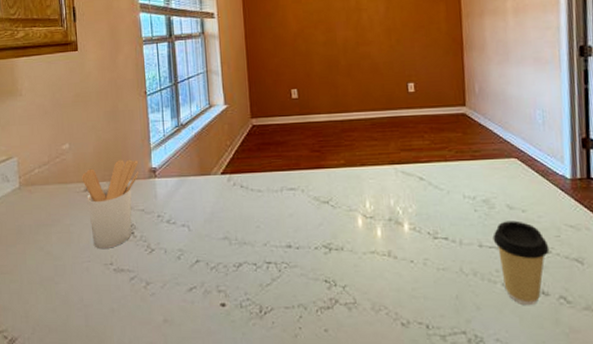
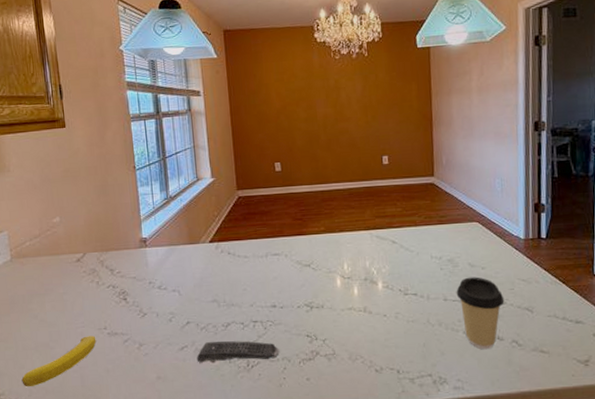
banana: none [25,271,102,323] -> present [21,336,97,386]
utensil holder: present [82,159,138,248] -> none [73,230,129,315]
remote control: none [205,282,296,307] -> present [196,340,280,363]

